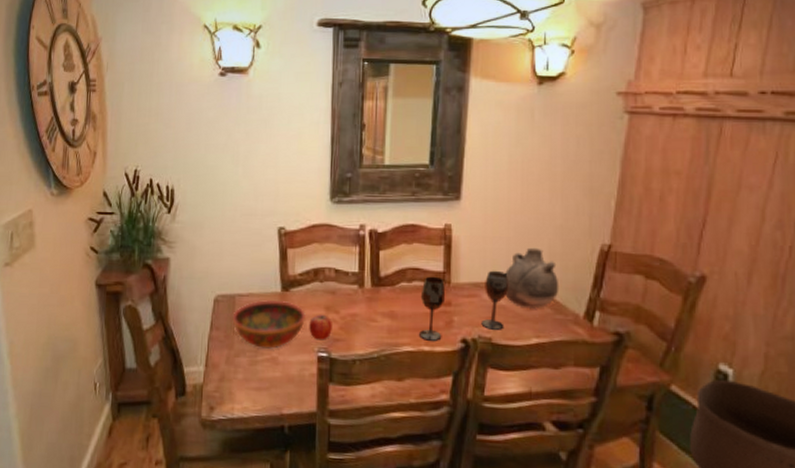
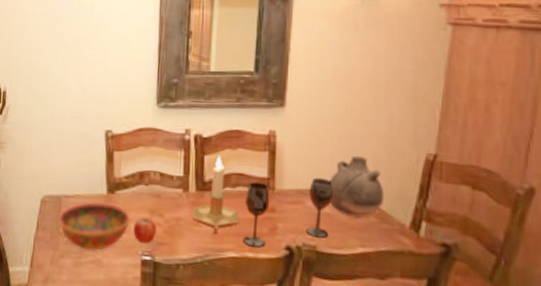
candlestick: none [368,251,416,329] -> present [192,156,240,234]

